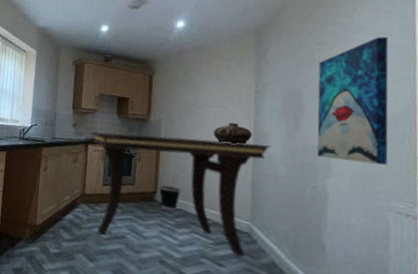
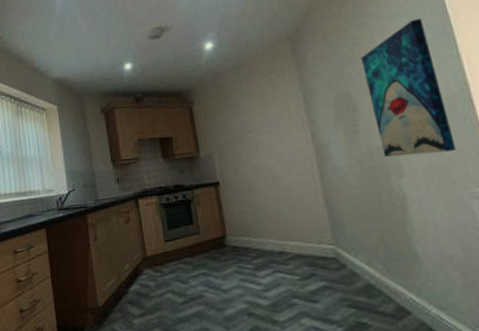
dining table: present [90,131,271,257] -> none [137,157,338,300]
wastebasket: present [158,184,182,211] -> none [226,224,253,254]
ceramic pot: present [213,122,253,145] -> none [271,140,313,165]

